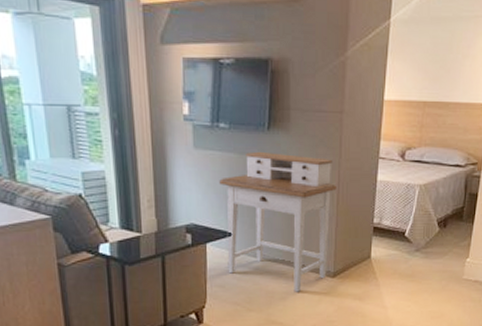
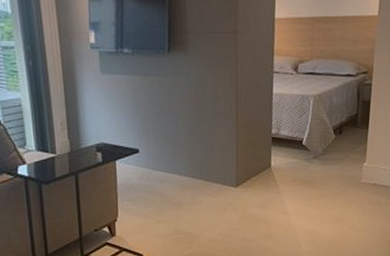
desk: present [219,151,337,292] -> none [125,72,235,203]

